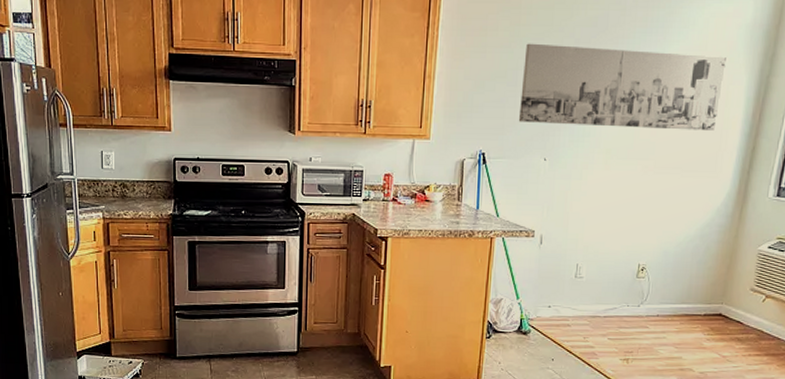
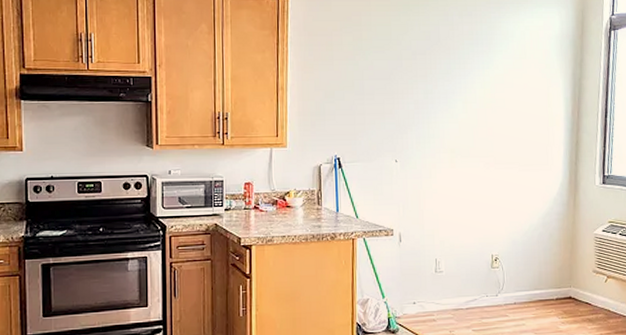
wall art: present [518,43,726,131] -> none [368,56,544,129]

